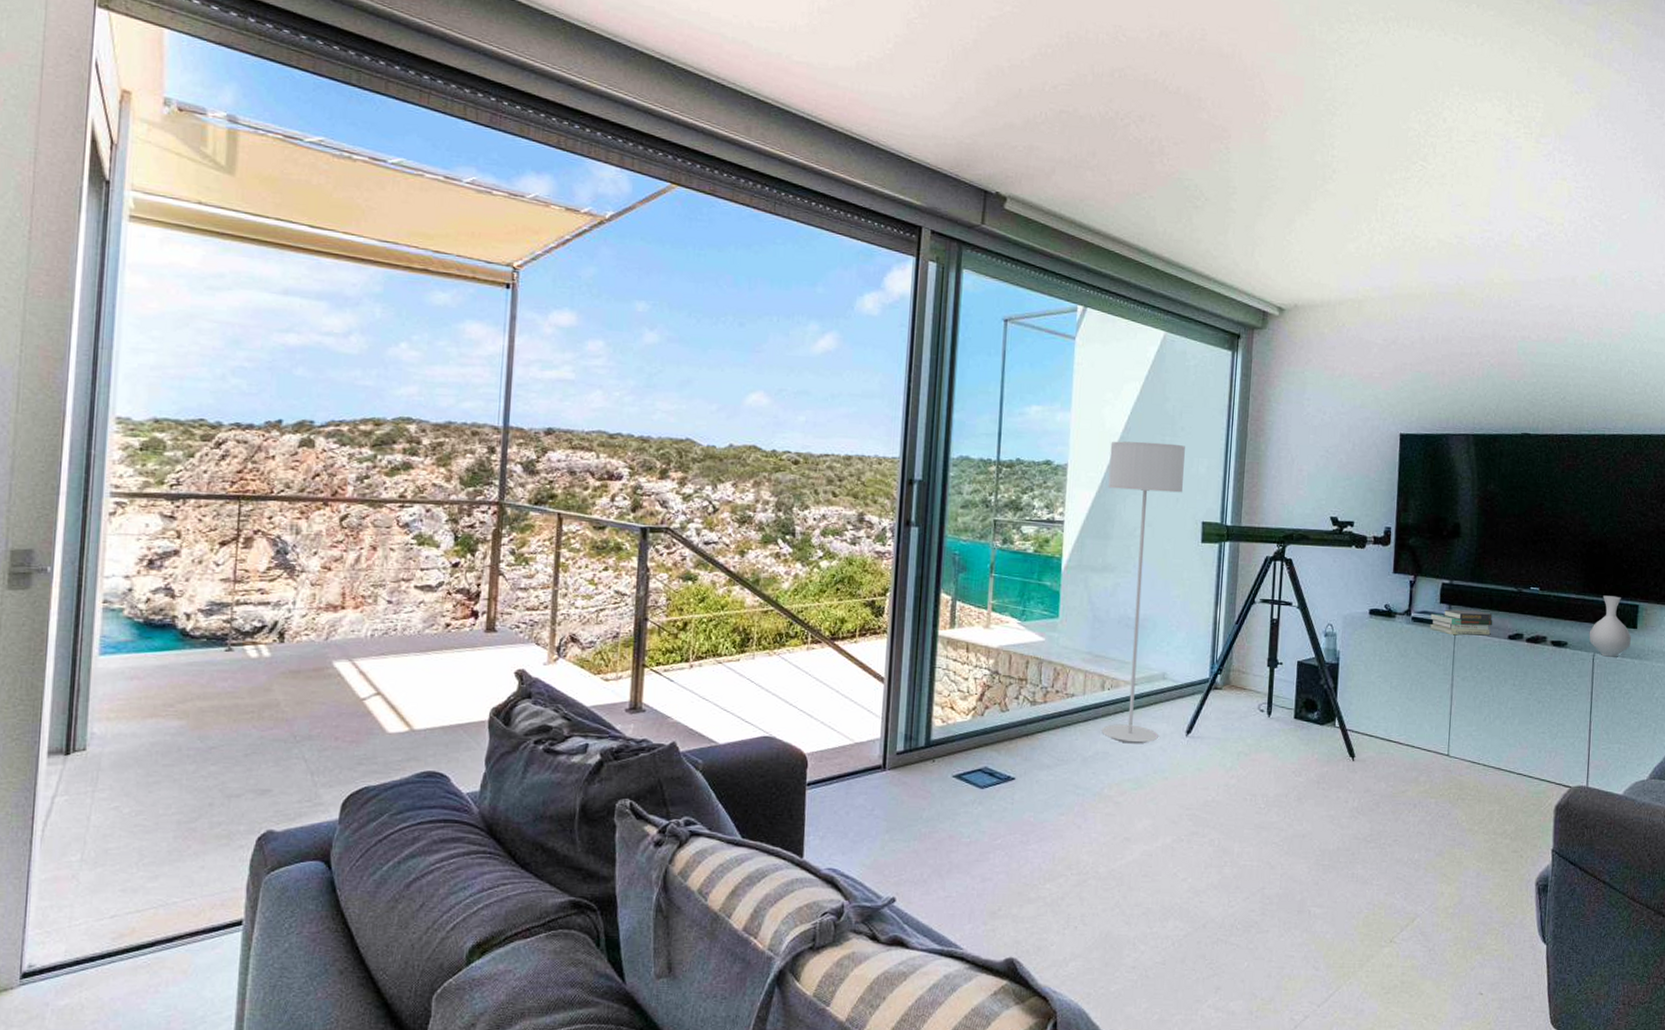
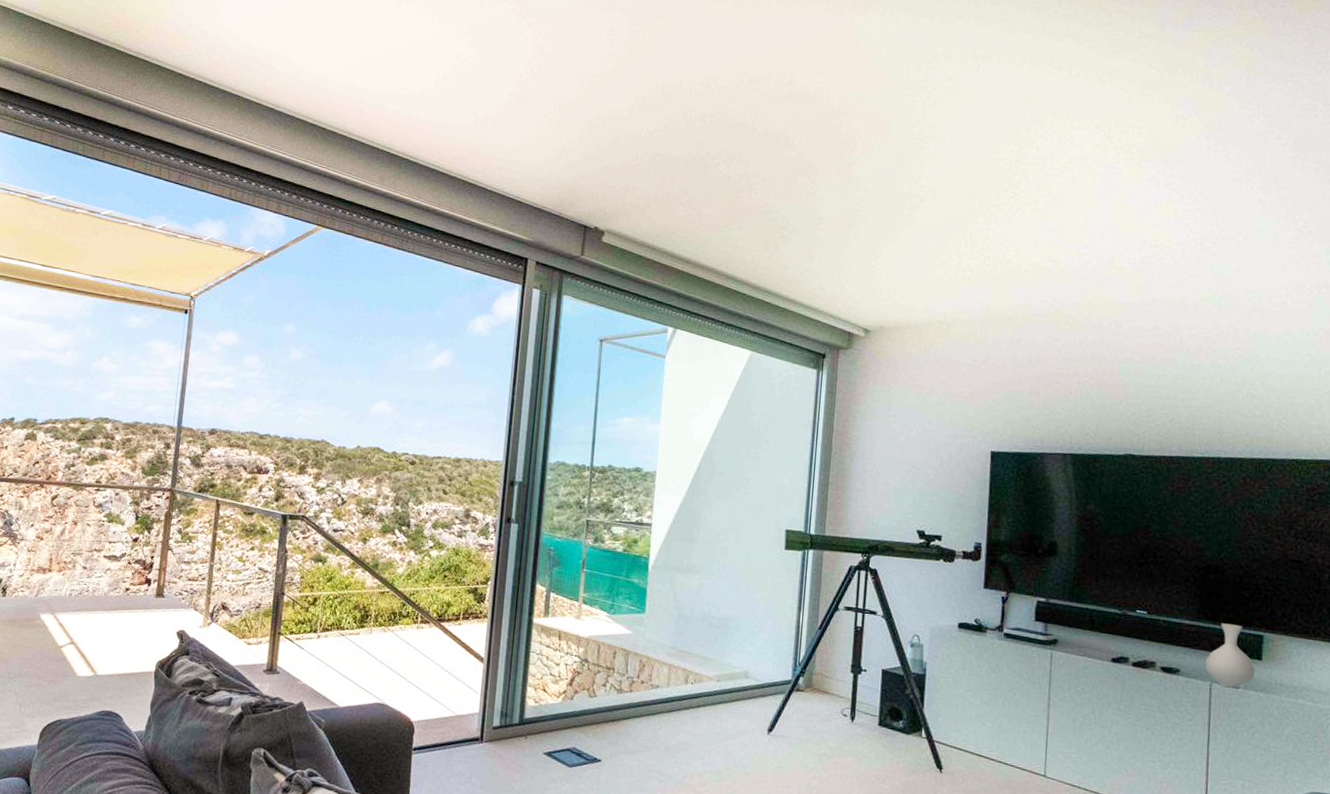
floor lamp: present [1102,441,1185,744] -> none [684,451,770,738]
books: present [1430,609,1493,636] -> none [1024,627,1094,657]

